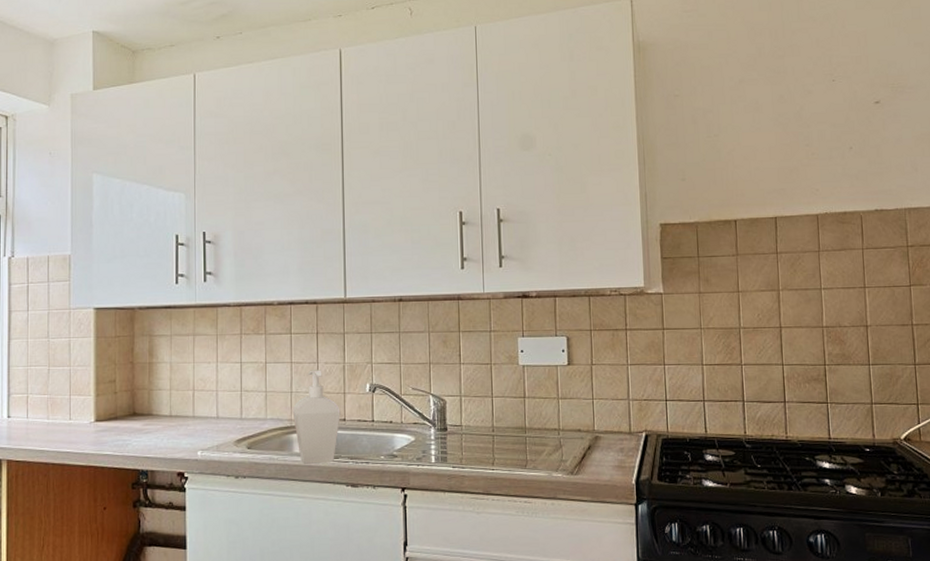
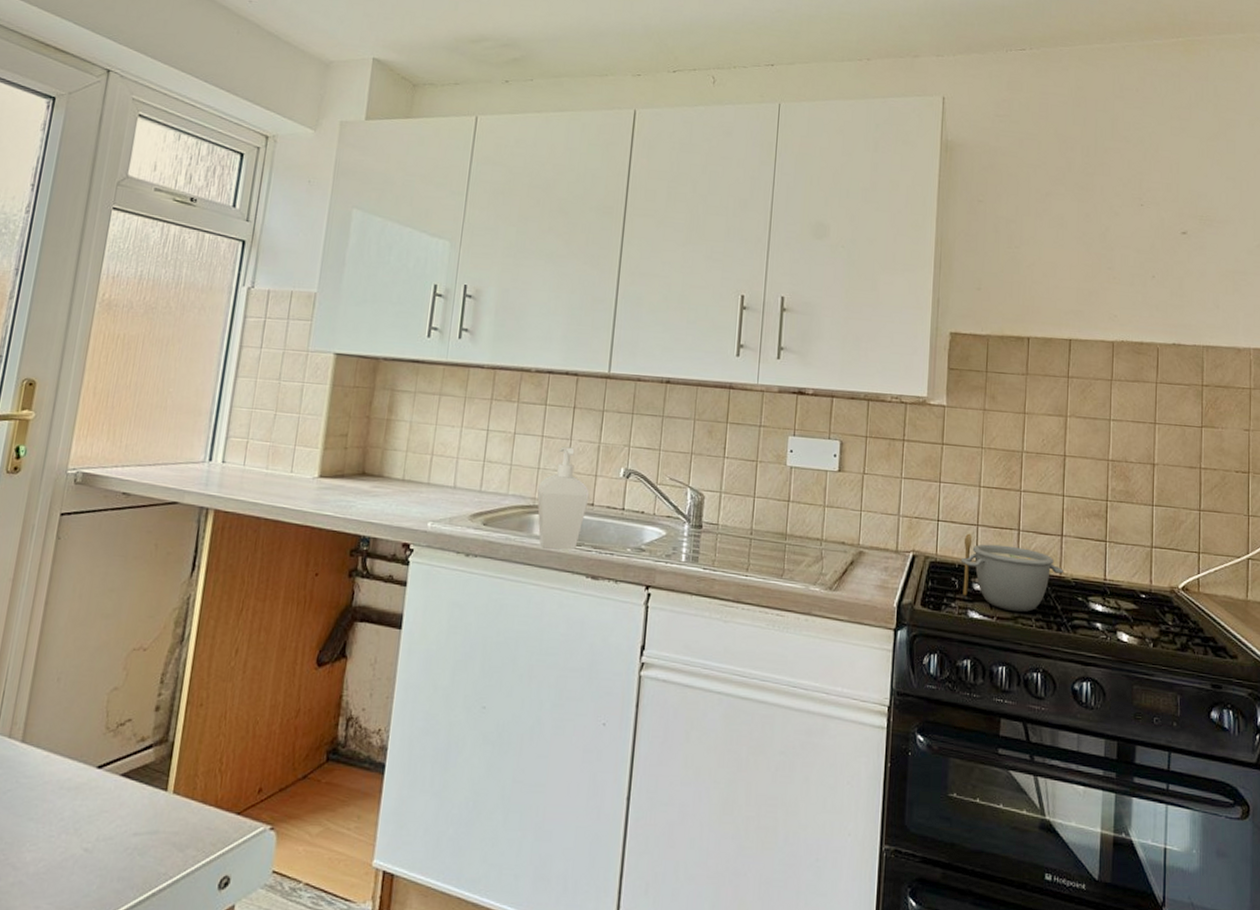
cooking pot: none [690,409,789,477] -> present [960,533,1063,613]

